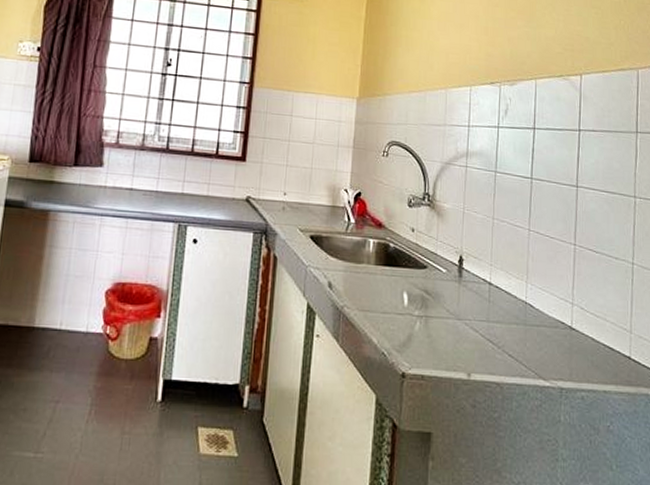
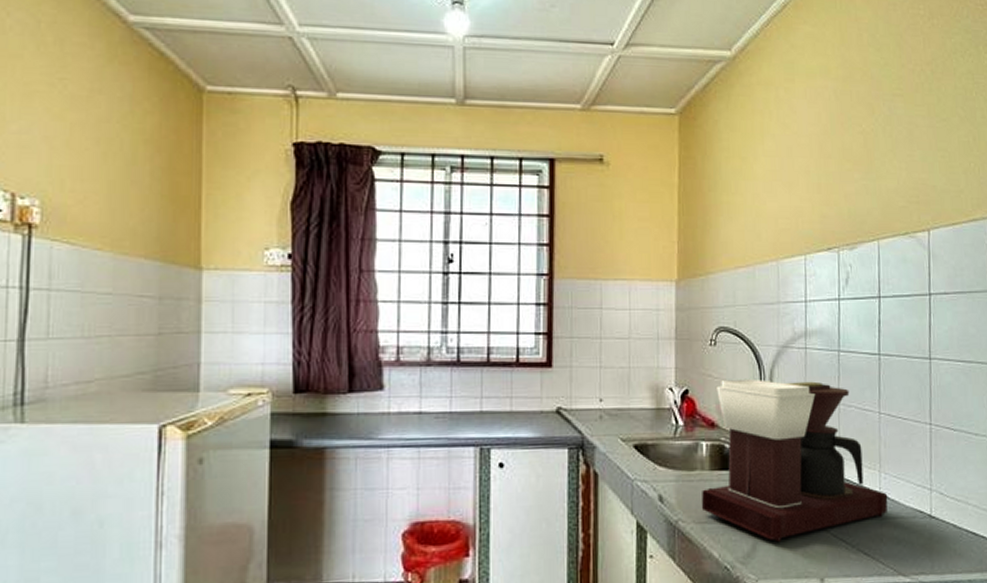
coffee maker: none [365,187,533,337] -> present [701,378,888,543]

